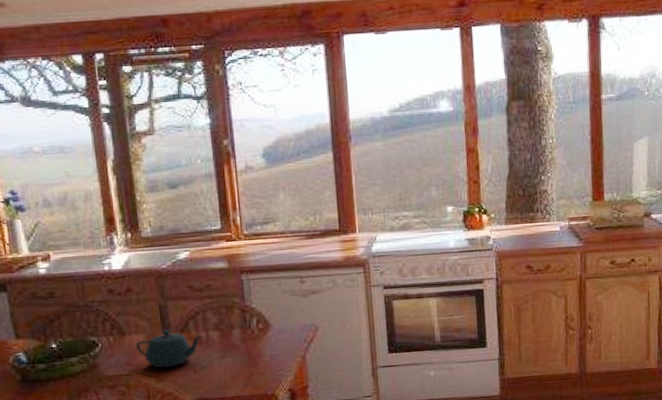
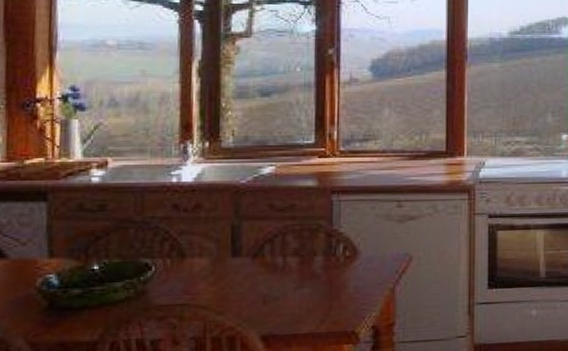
teapot: present [135,329,202,368] -> none [197,252,278,298]

